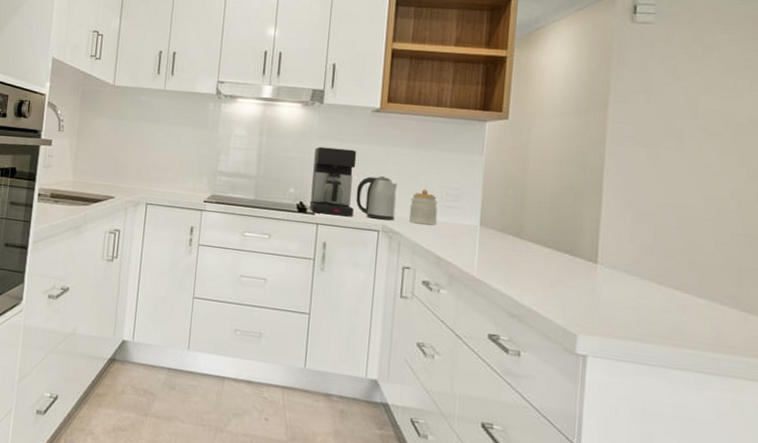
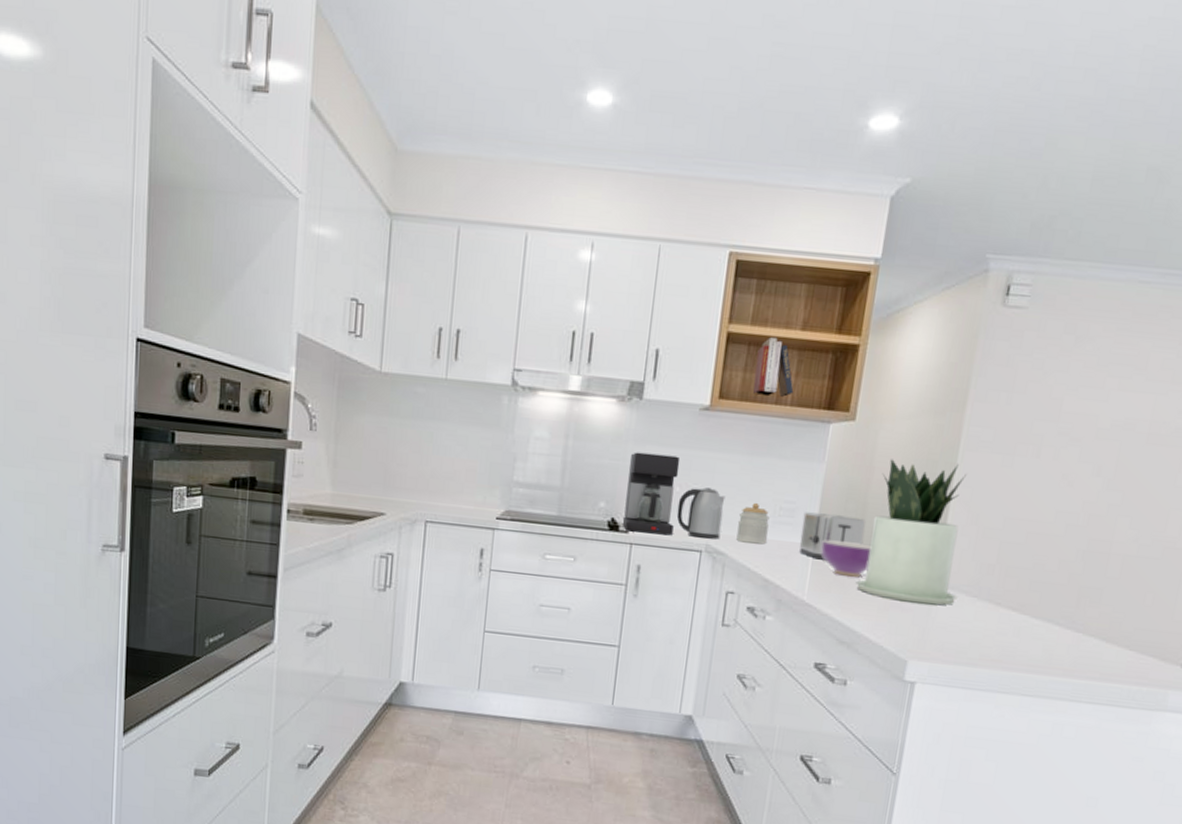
books: none [416,52,452,100] -> present [753,337,794,397]
toaster: none [466,197,526,240] -> present [799,512,867,560]
bowl: none [485,222,533,256] -> present [820,540,871,578]
planter: none [521,151,619,284] -> present [855,459,966,606]

